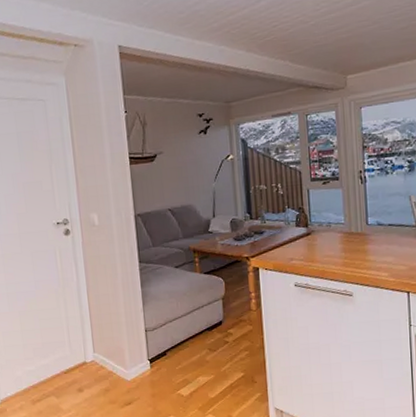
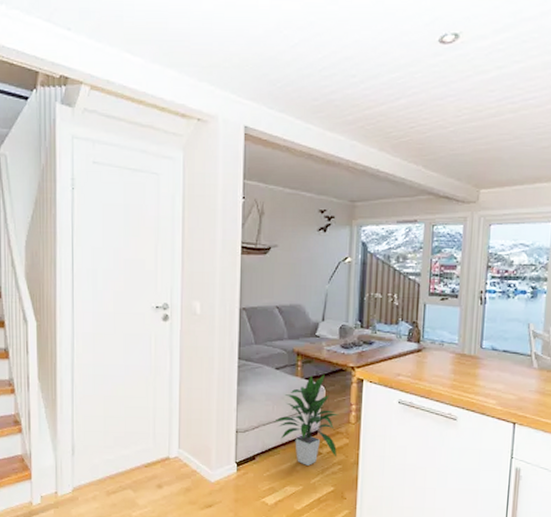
indoor plant: none [179,267,242,355] -> present [273,375,339,466]

